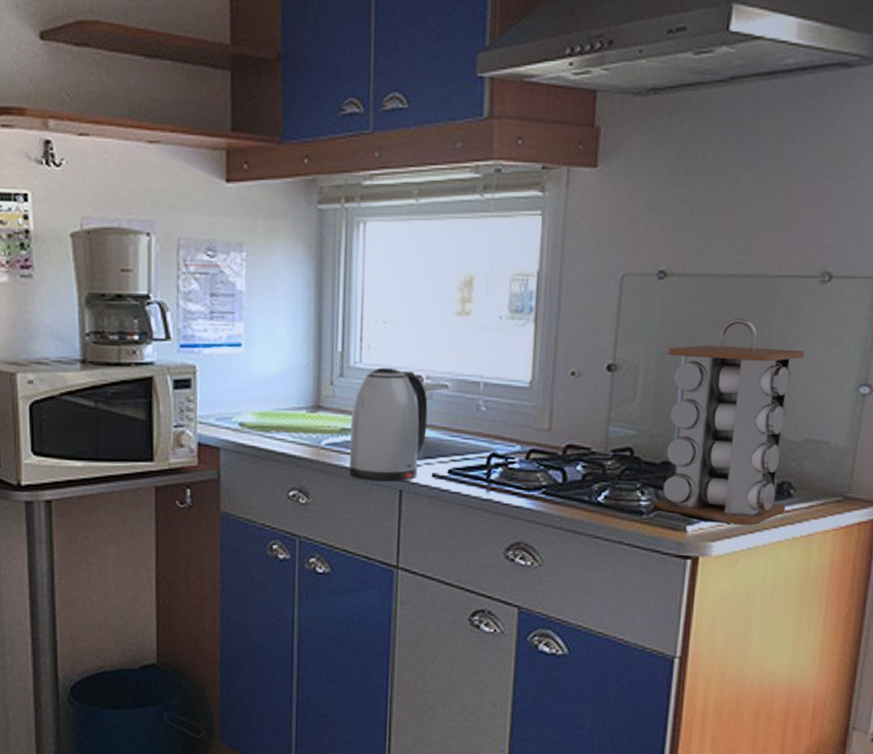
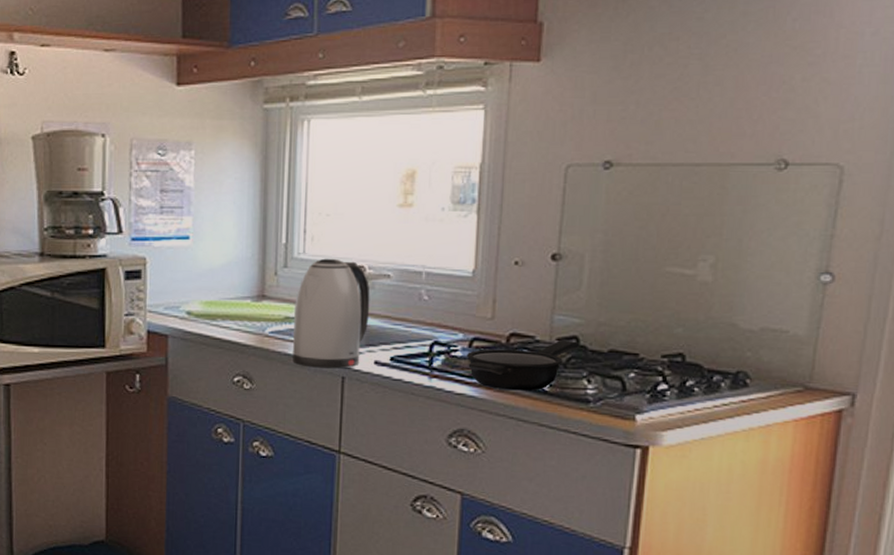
frying pan: none [523,451,634,503] -> present [466,339,580,391]
spice rack: present [652,318,804,525] -> none [599,207,759,415]

